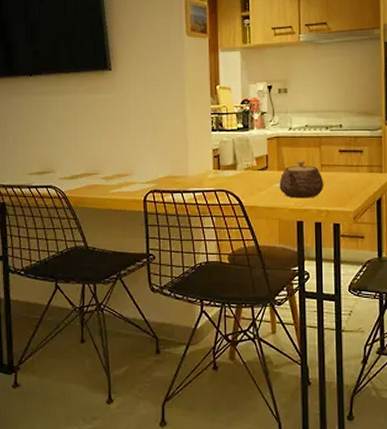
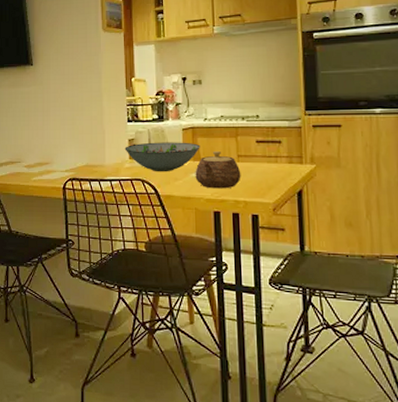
decorative bowl: none [208,152,285,183] -> present [124,142,200,172]

